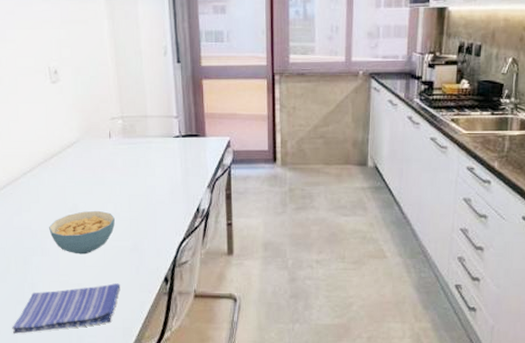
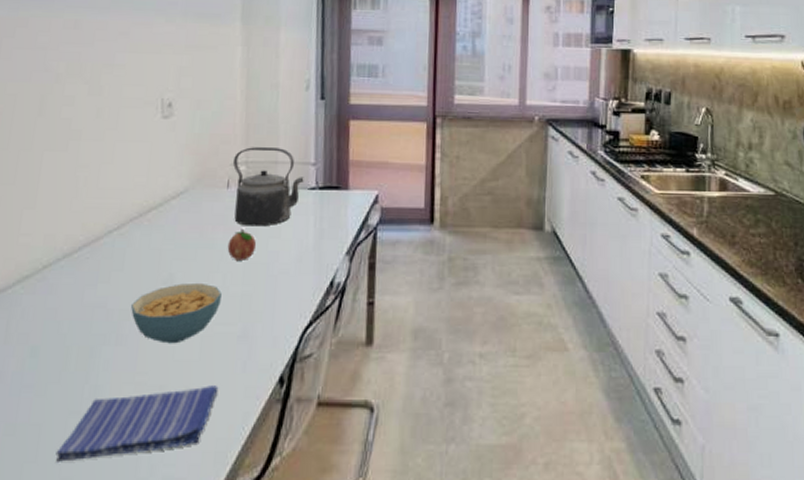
kettle: none [112,105,169,167] -> present [233,147,304,227]
fruit: none [115,170,137,193] -> present [227,229,257,260]

